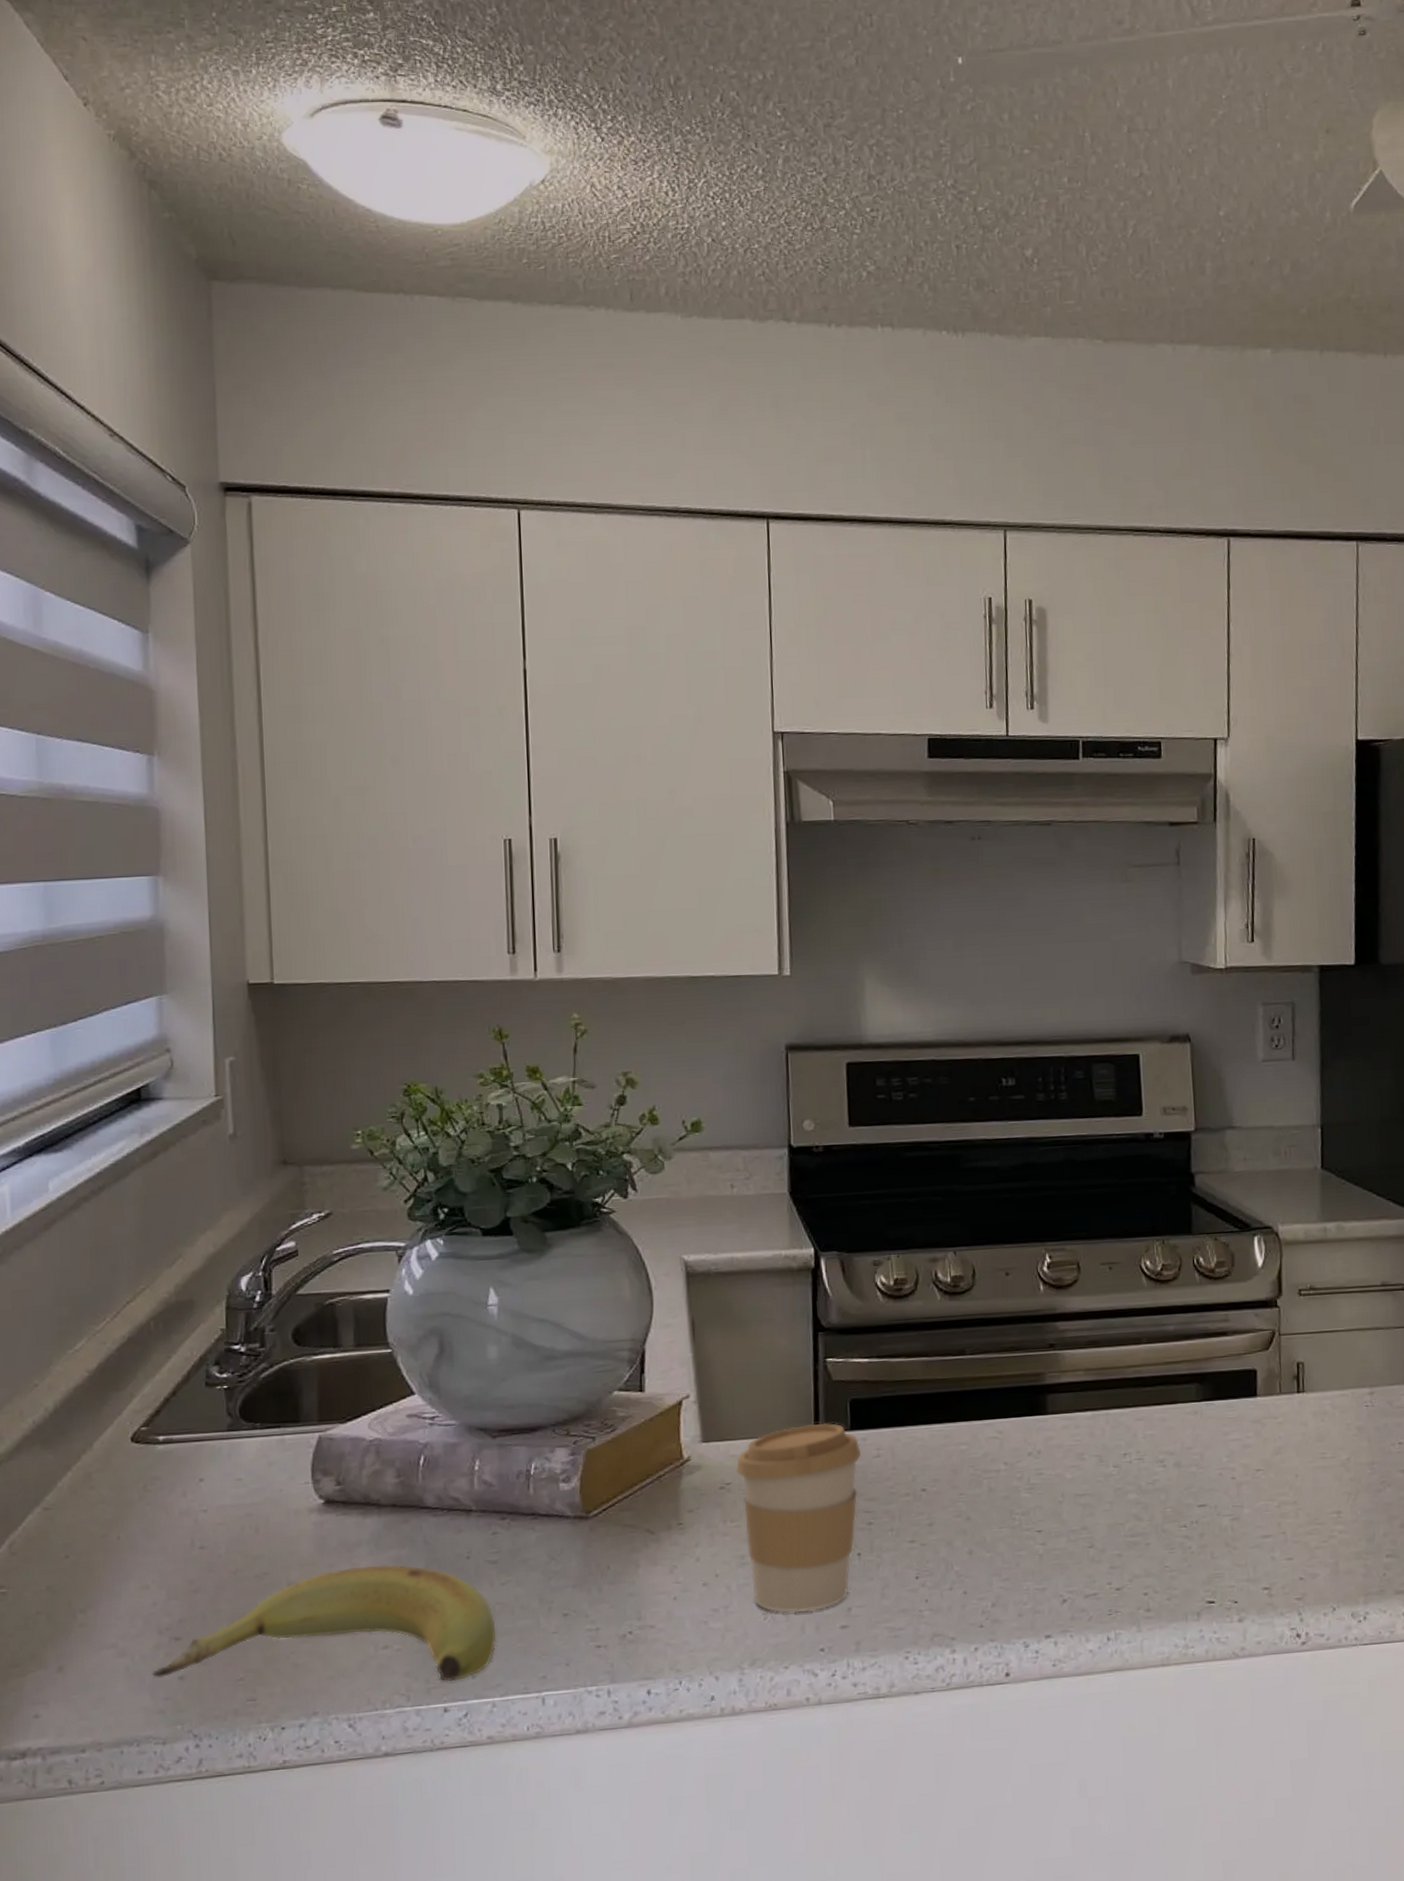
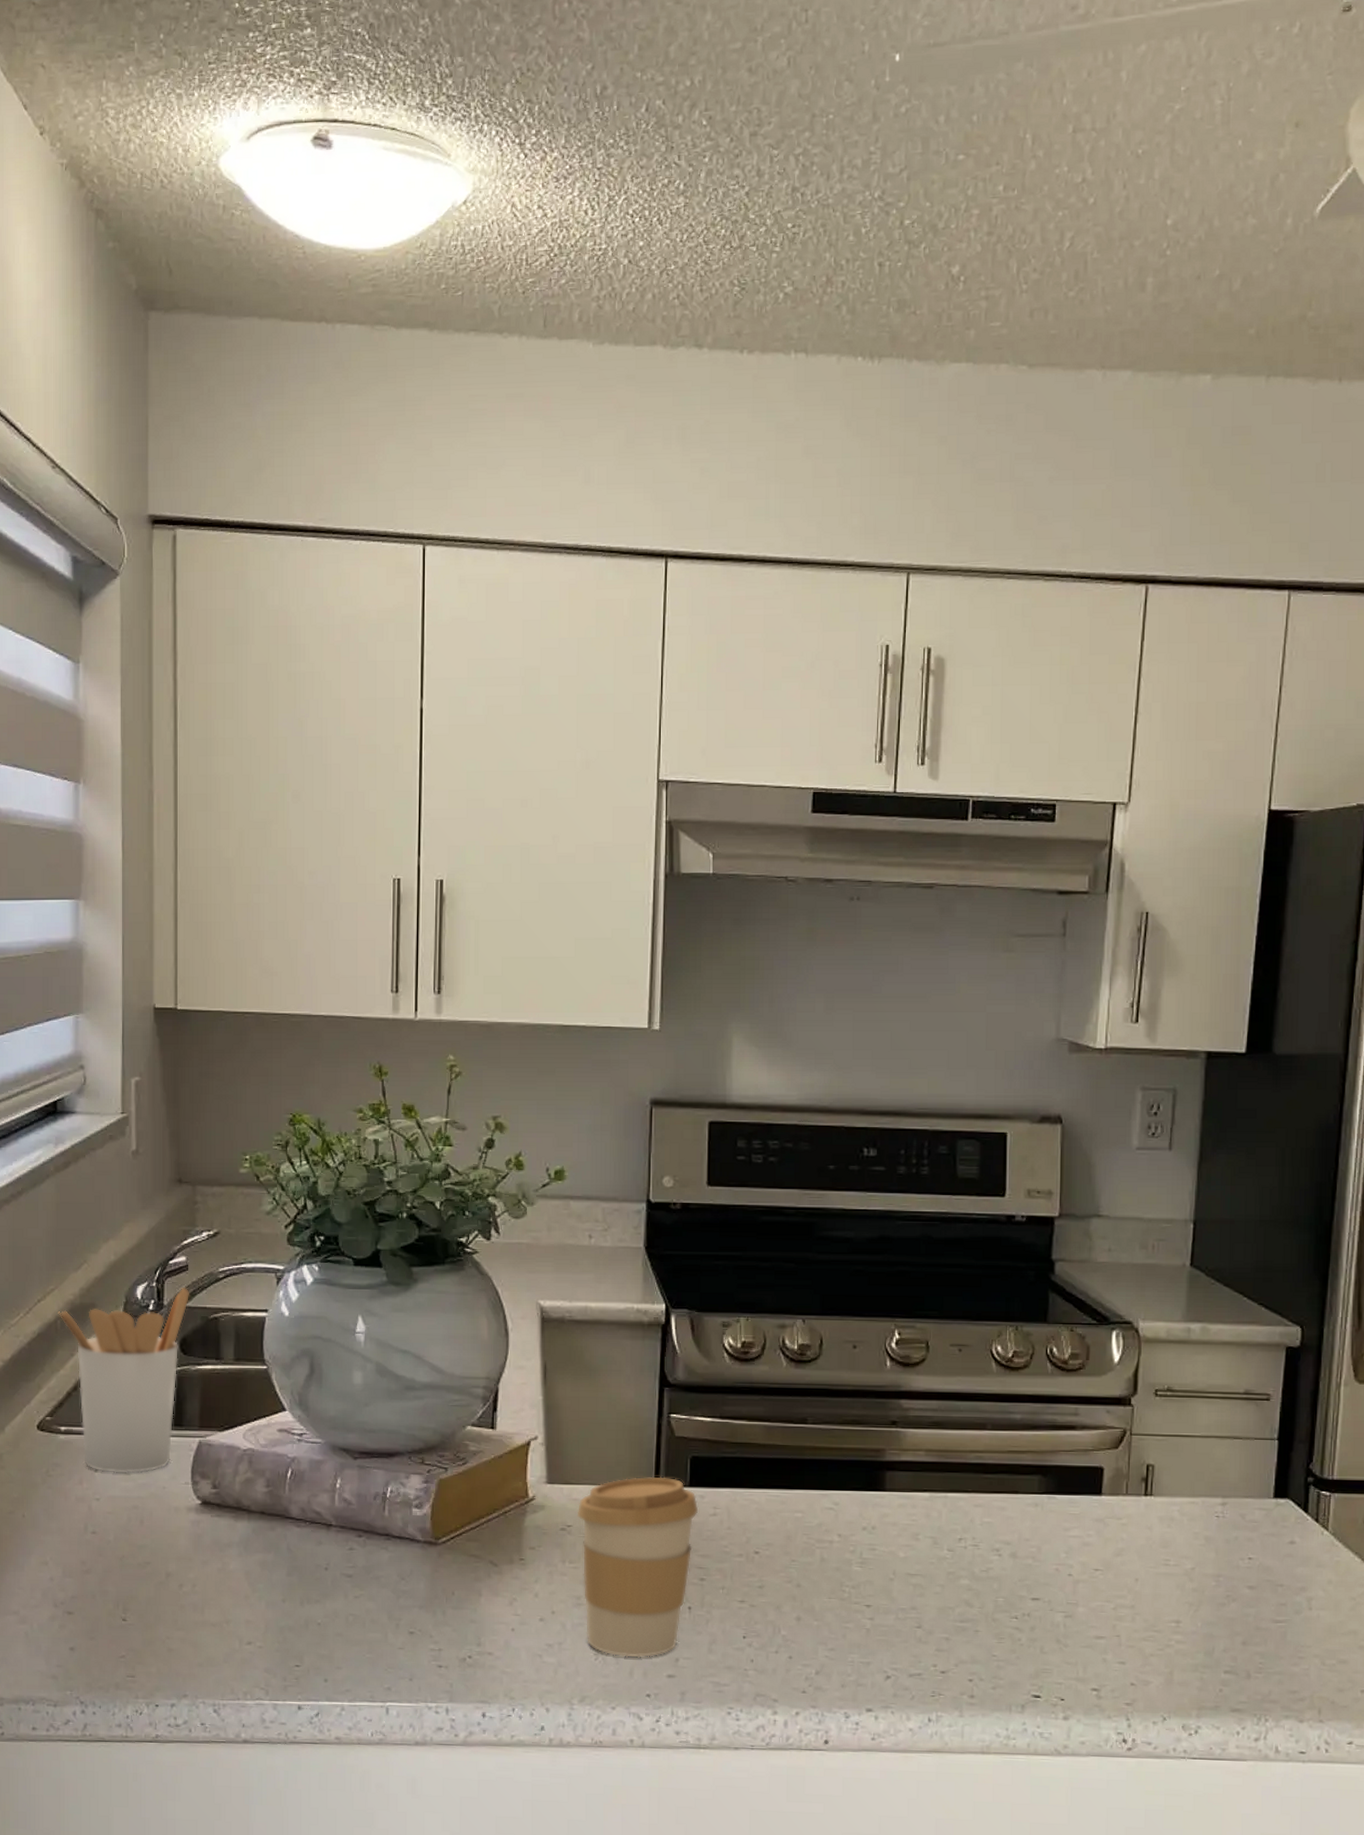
utensil holder: none [150,1273,301,1480] -> present [58,1287,189,1474]
banana: present [151,1564,497,1682] -> none [46,1566,348,1683]

